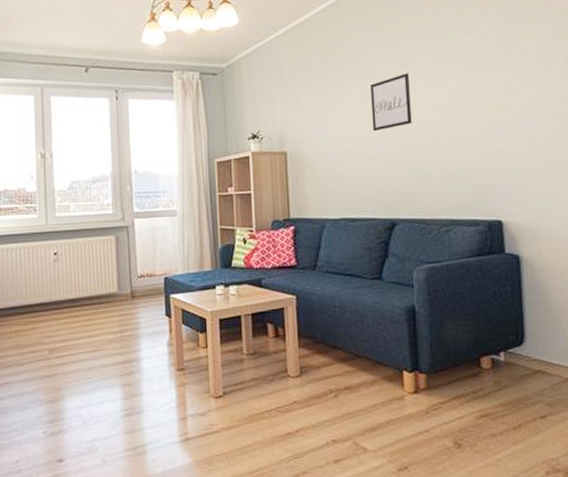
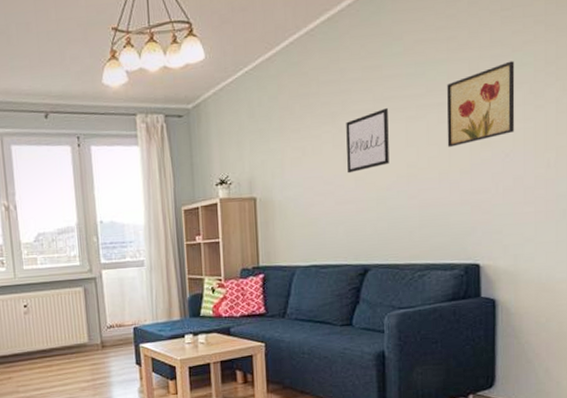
wall art: none [462,35,525,110] -> present [446,61,515,147]

